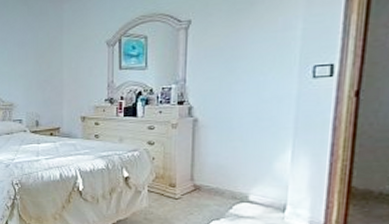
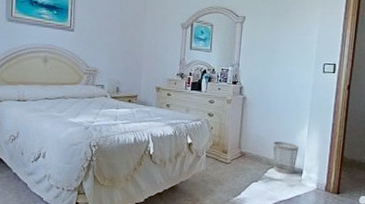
wastebasket: none [239,171,279,211] -> present [273,141,299,174]

